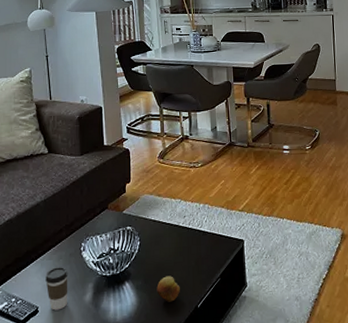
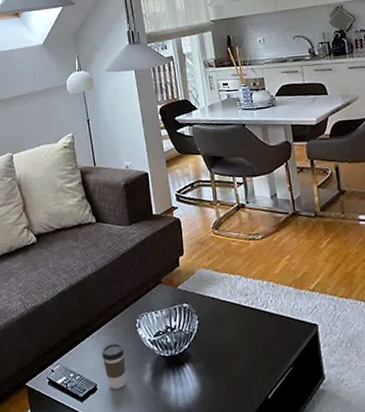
fruit: present [156,276,180,302] -> none [220,360,247,390]

